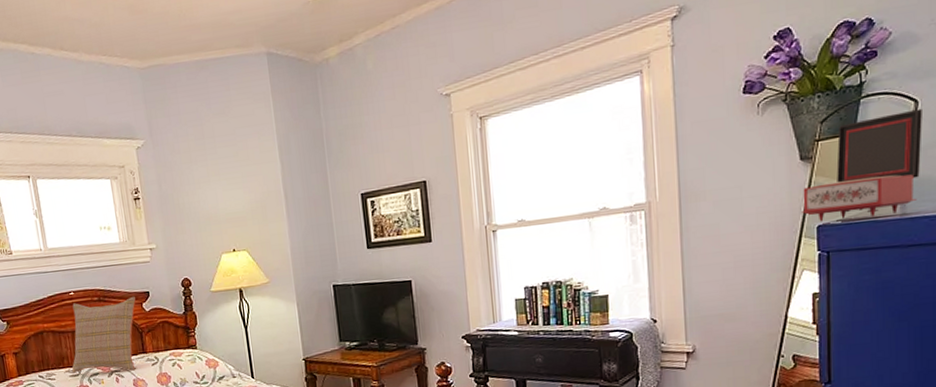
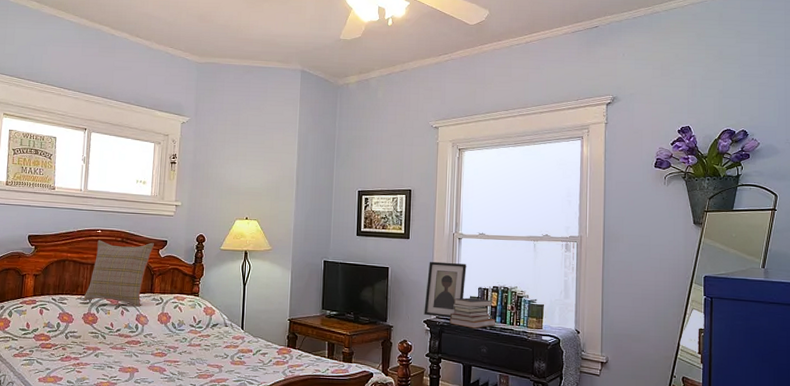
picture frame: none [459,261,508,330] -> present [424,261,467,318]
books: none [492,299,550,337] -> present [449,297,495,329]
jewelry box: present [800,108,922,222] -> none [692,201,780,276]

